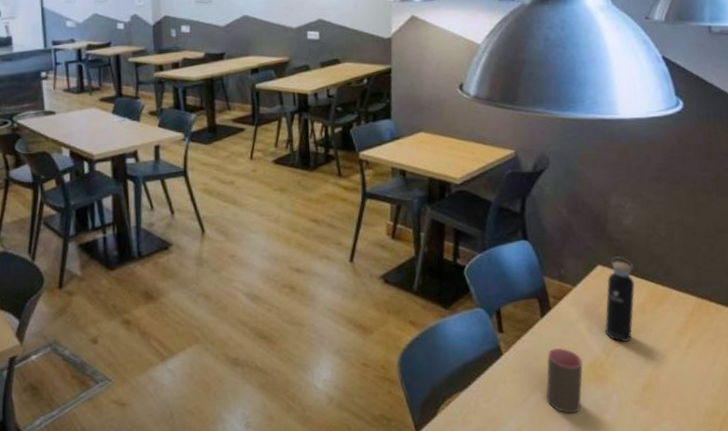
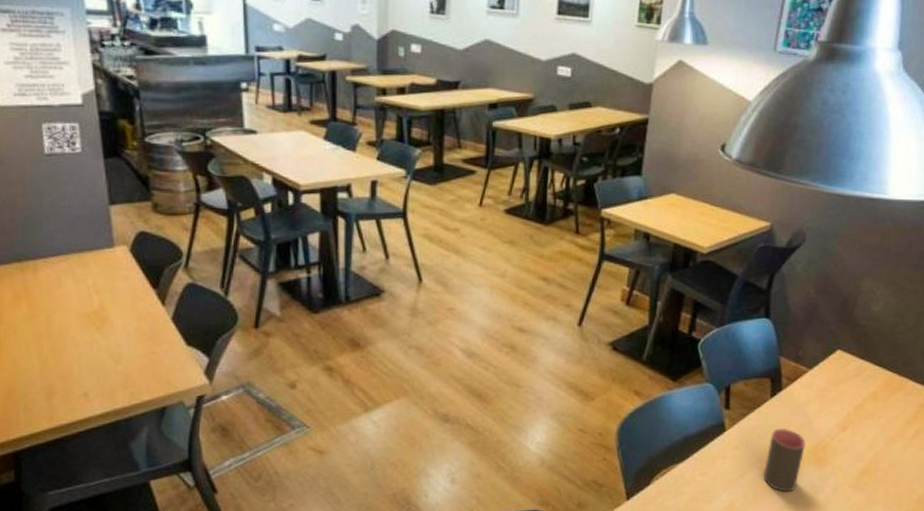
water bottle: present [605,256,635,343] -> none [834,342,874,428]

